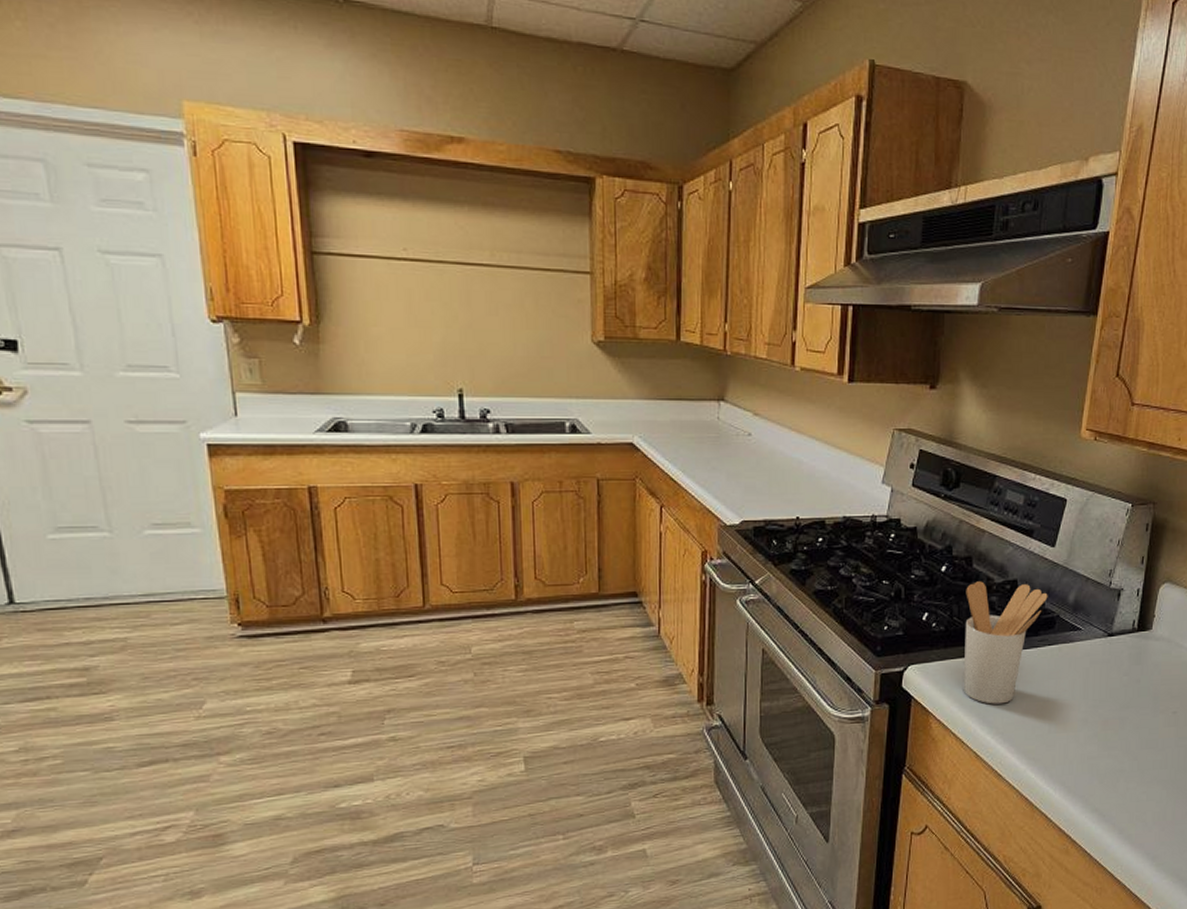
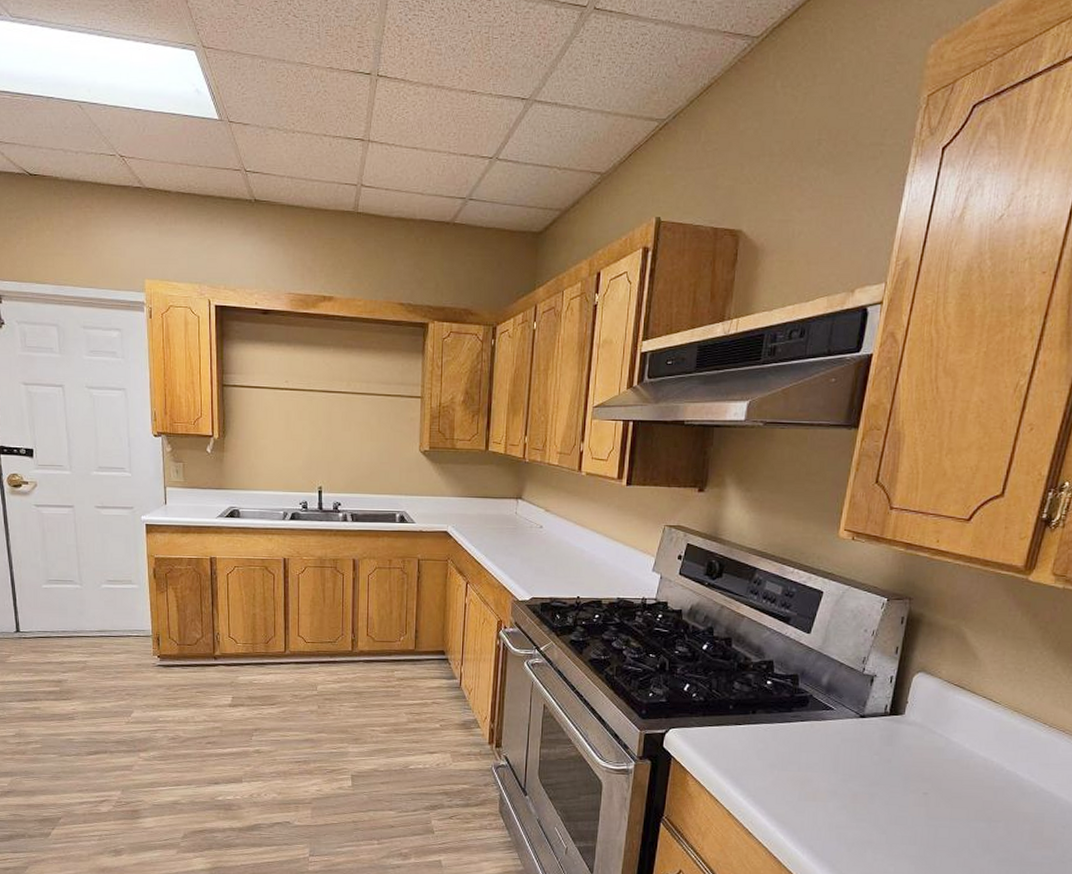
utensil holder: present [963,581,1048,704] -> none [718,660,802,770]

